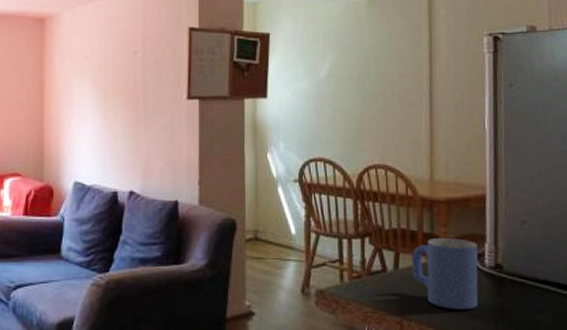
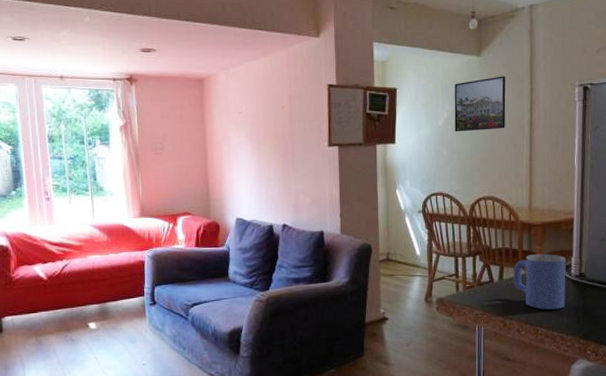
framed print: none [338,22,400,86] -> present [454,76,506,132]

